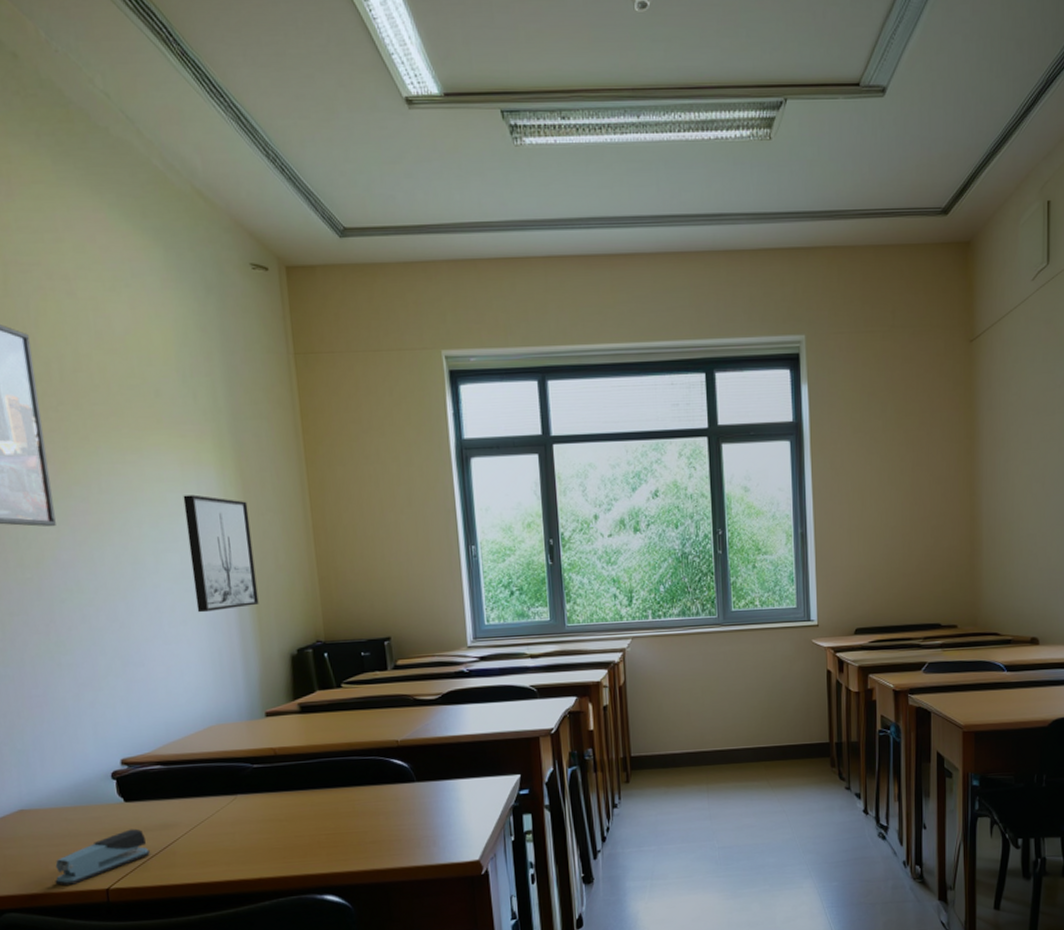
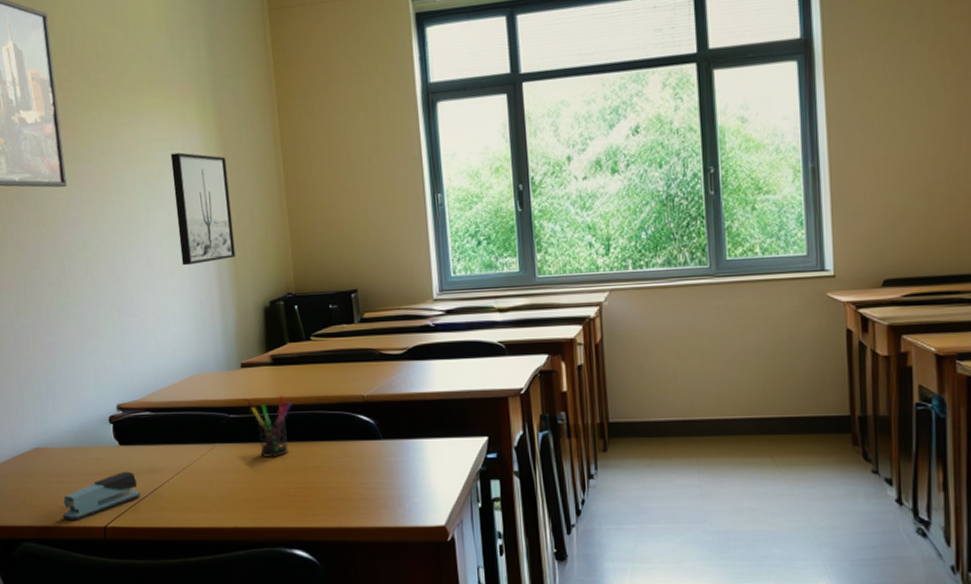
pen holder: none [277,743,322,807] -> present [251,396,292,459]

